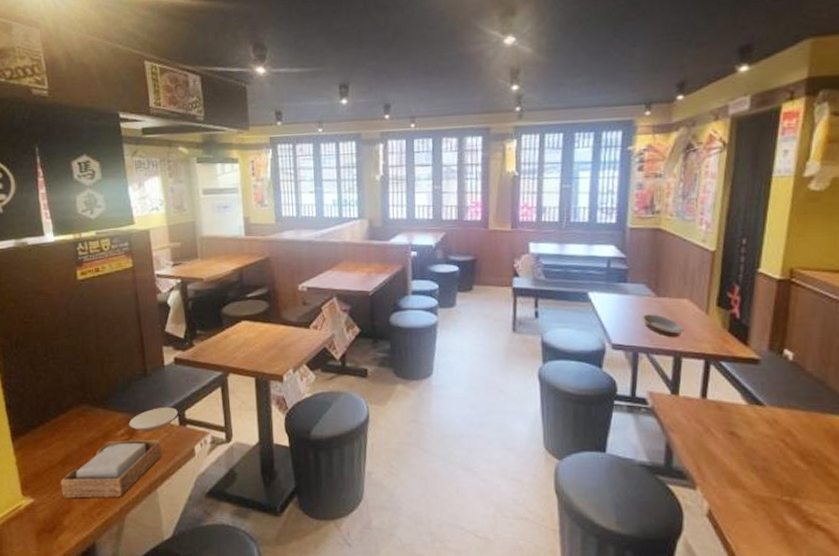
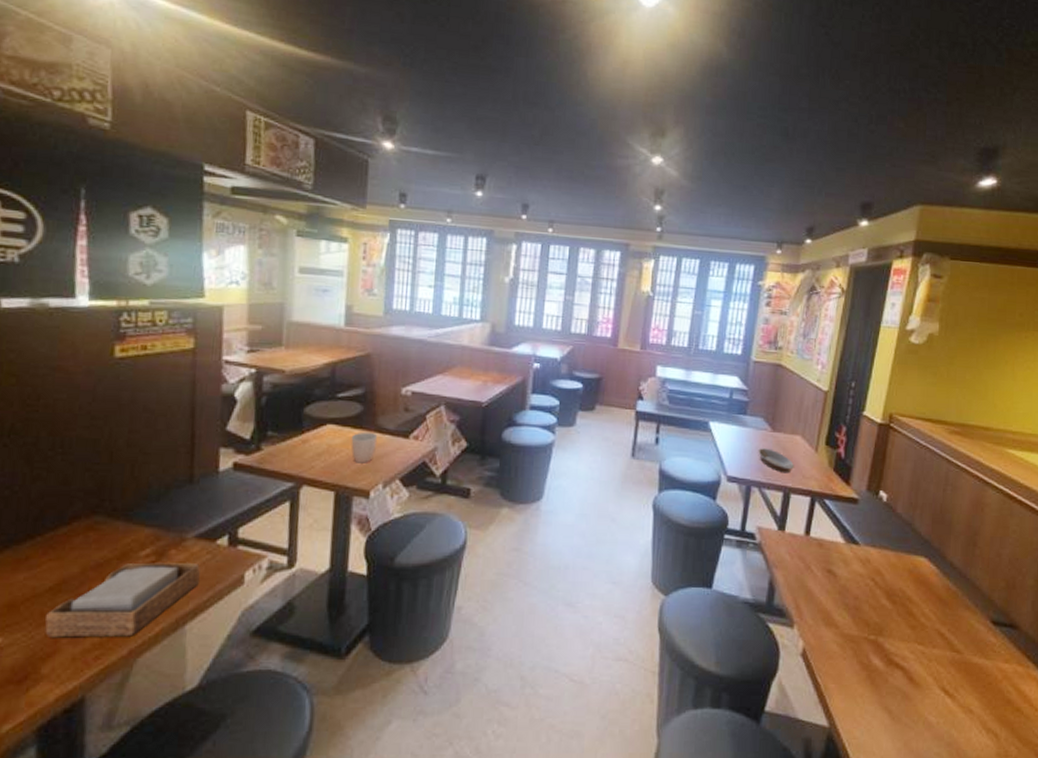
dish: present [128,408,178,432] -> none [158,523,229,553]
cup: none [262,325,284,352] -> present [351,431,378,463]

